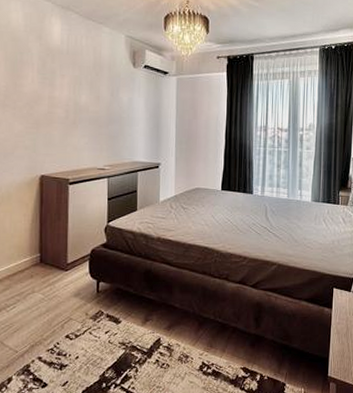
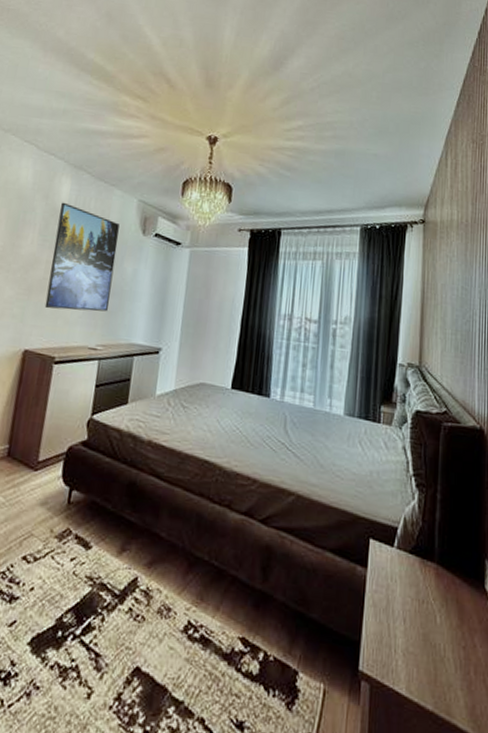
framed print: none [53,42,112,139] -> present [44,202,120,312]

